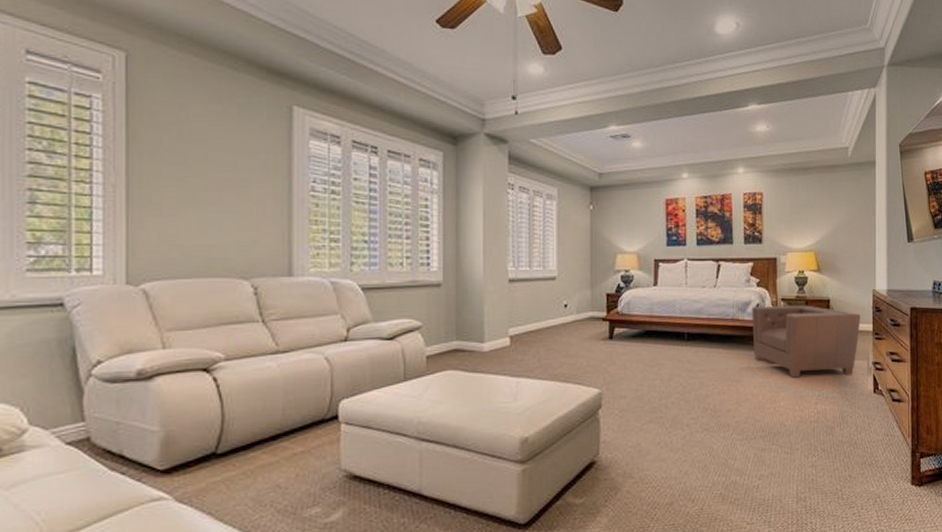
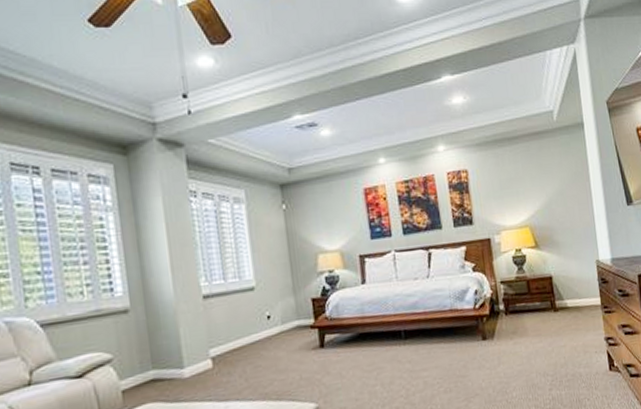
armchair: present [752,305,861,378] -> none [470,285,588,365]

